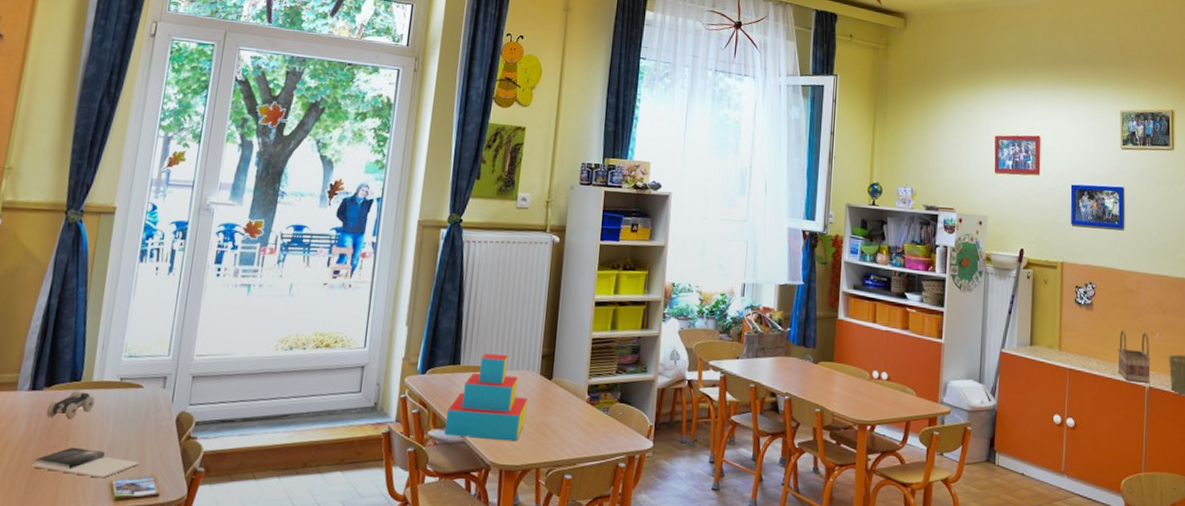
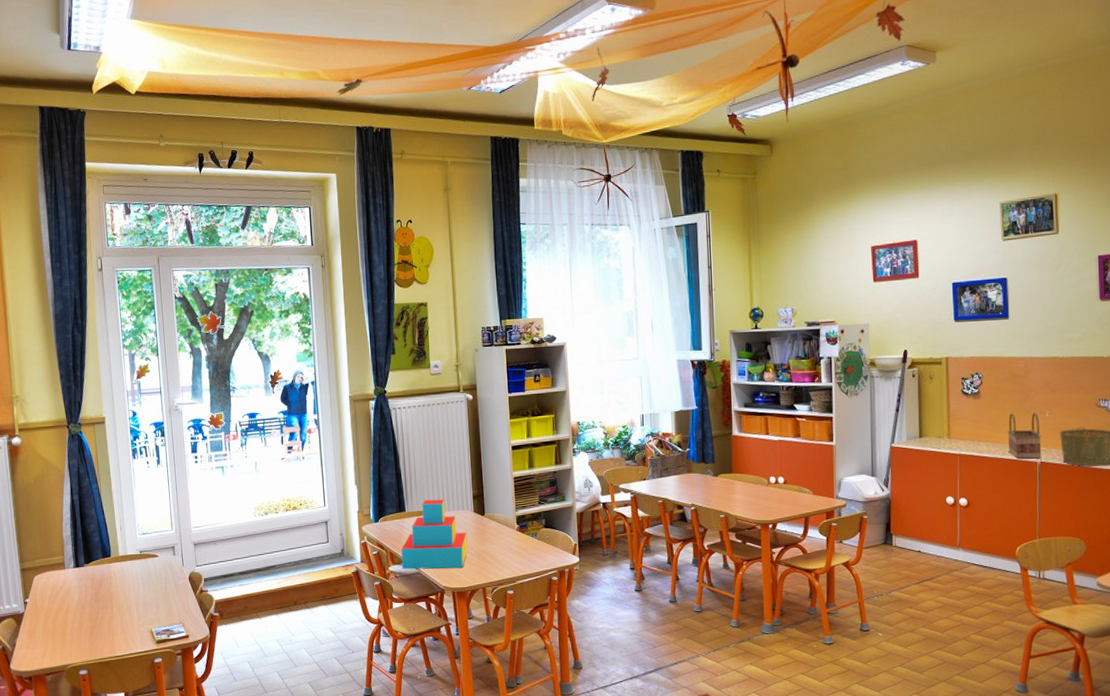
book: present [30,447,140,478] -> none [88,606,169,628]
toy car: present [46,389,95,418] -> none [90,563,125,586]

